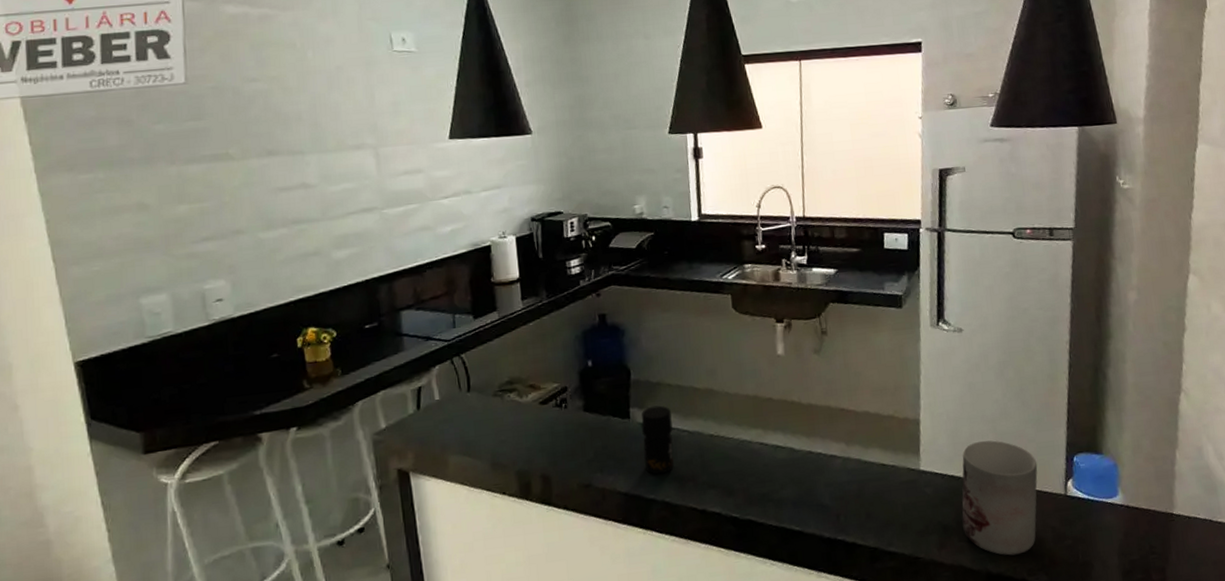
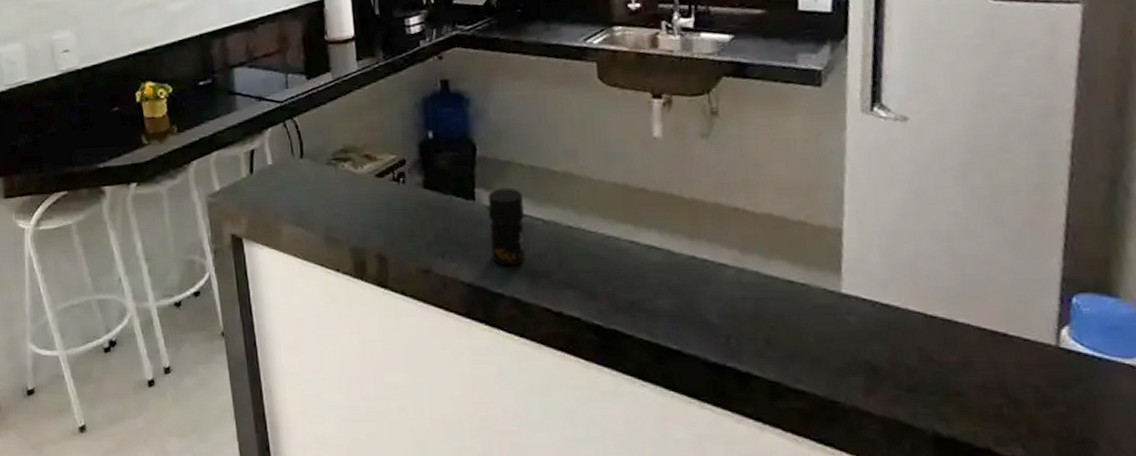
mug: present [962,440,1038,556] -> none [898,263,1015,416]

